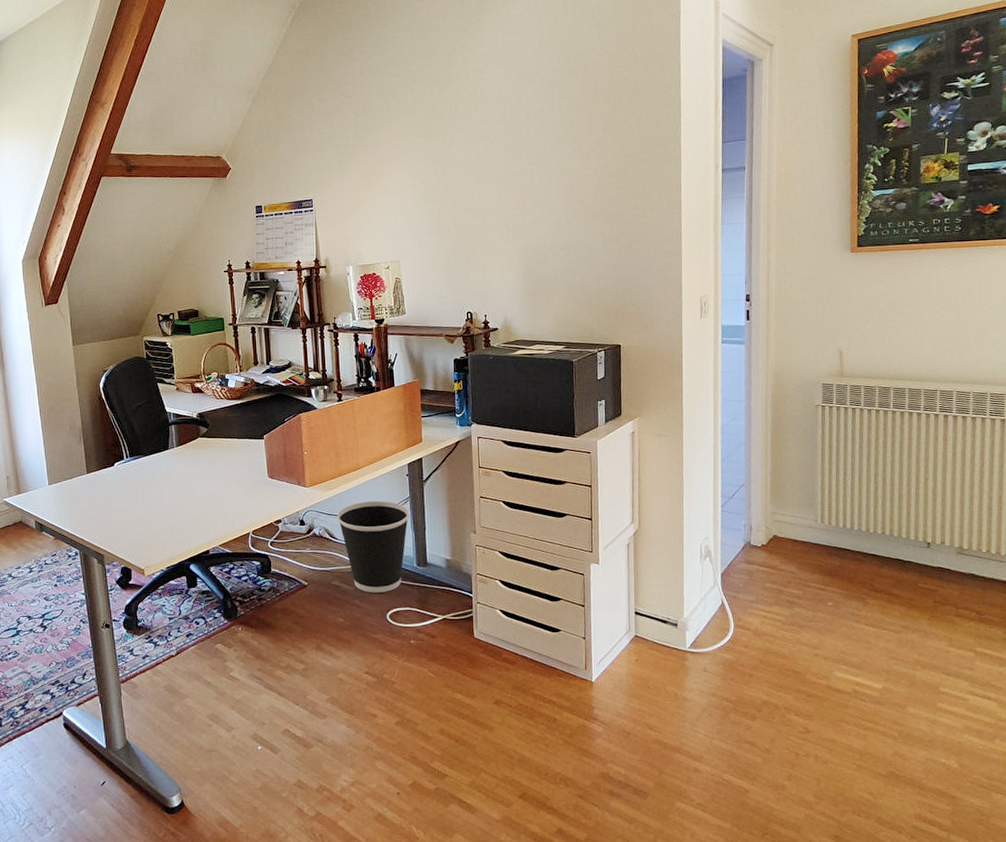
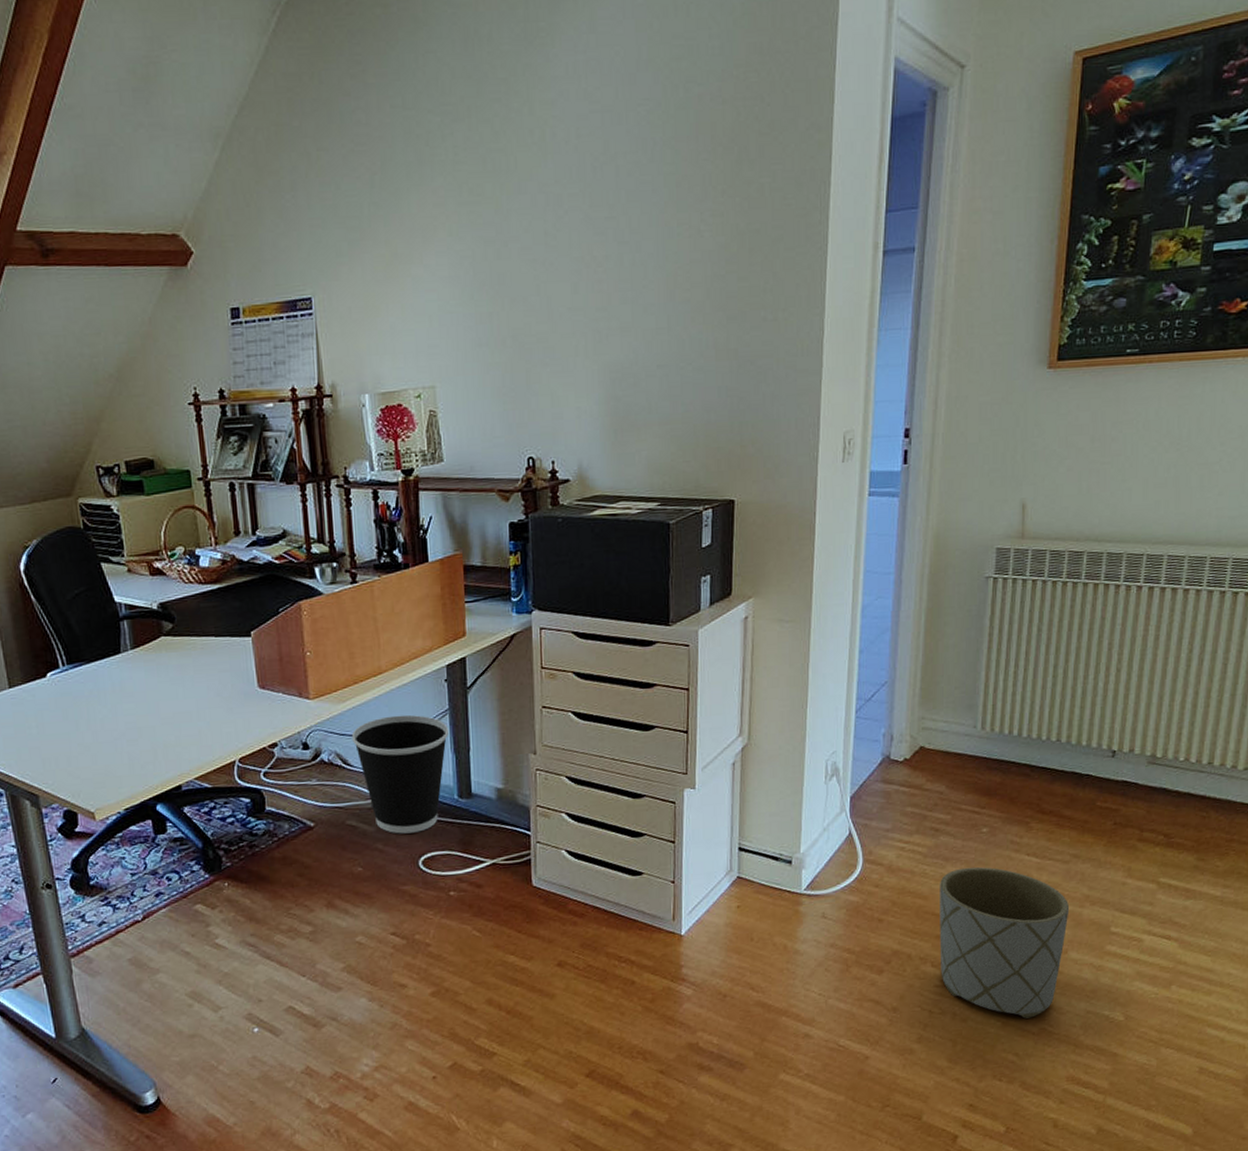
planter: none [797,633,905,763] -> present [939,867,1070,1019]

